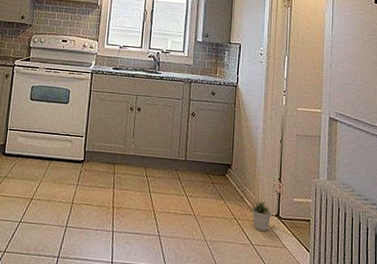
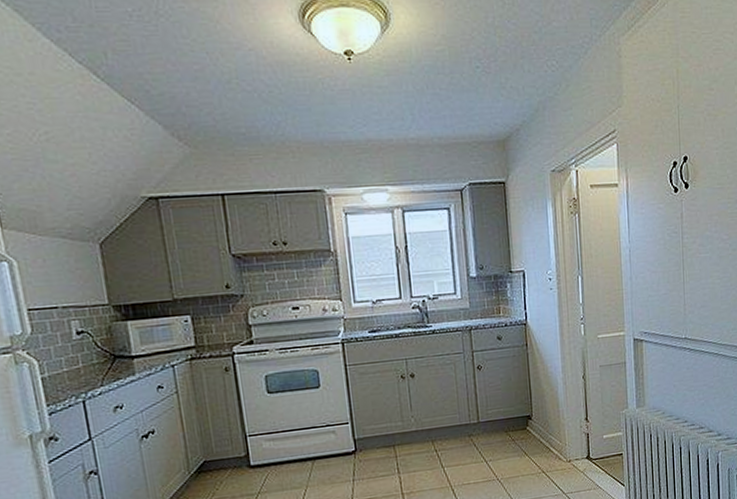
potted plant: present [250,200,272,232] -> none [558,445,582,478]

